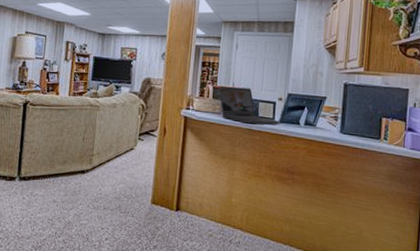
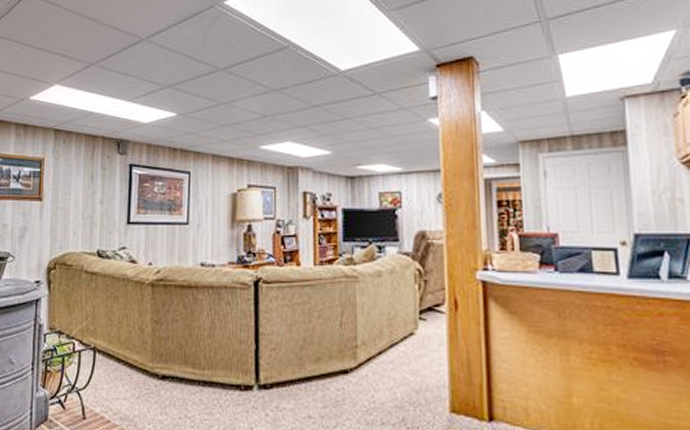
laptop computer: present [219,86,280,125] -> none [528,232,628,284]

